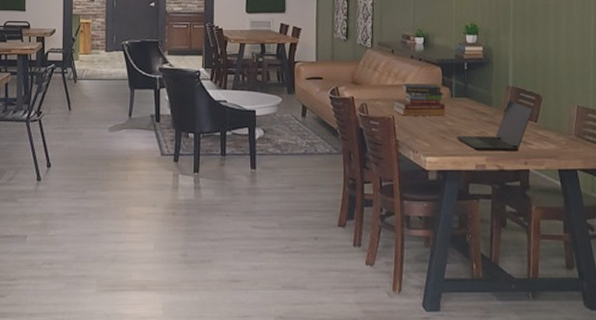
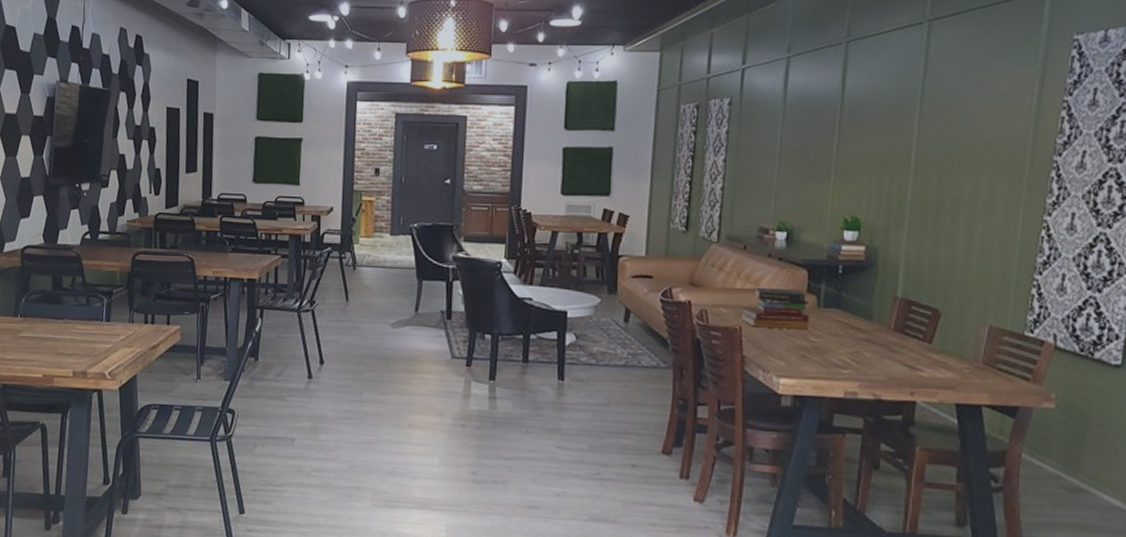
laptop: present [457,100,533,150] -> none [822,314,927,377]

